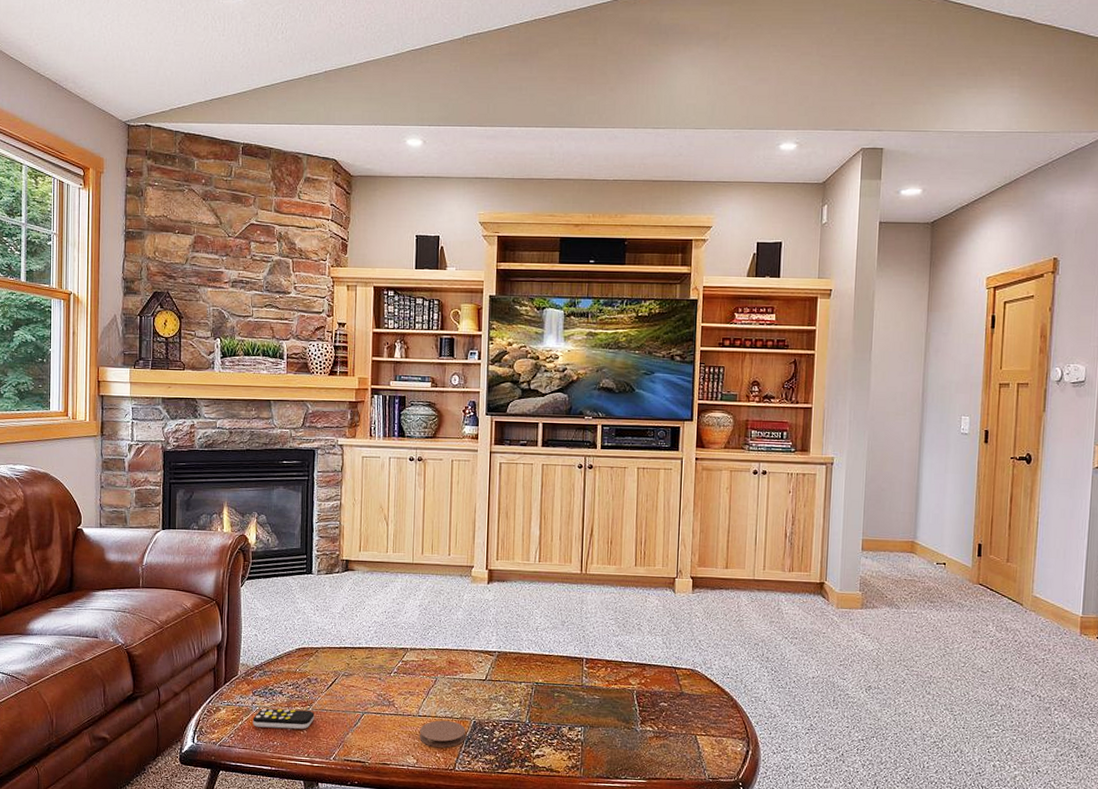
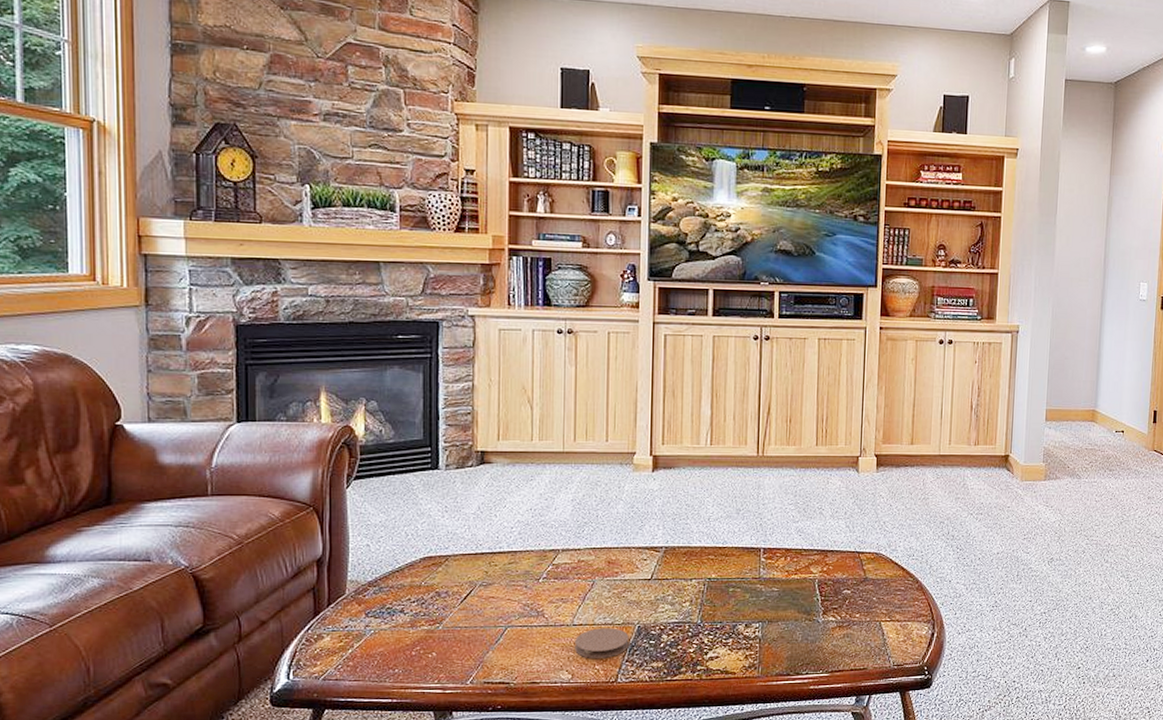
remote control: present [252,708,314,730] -> none [366,630,445,654]

